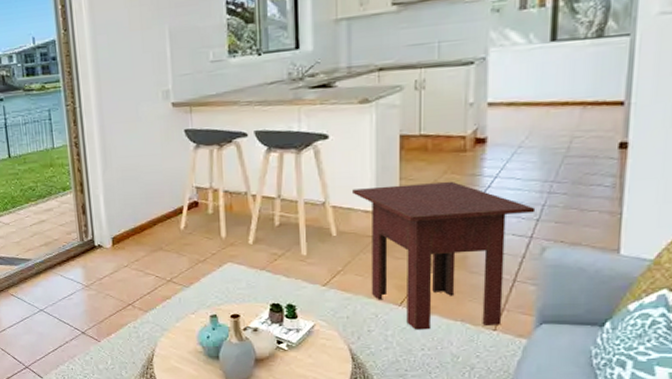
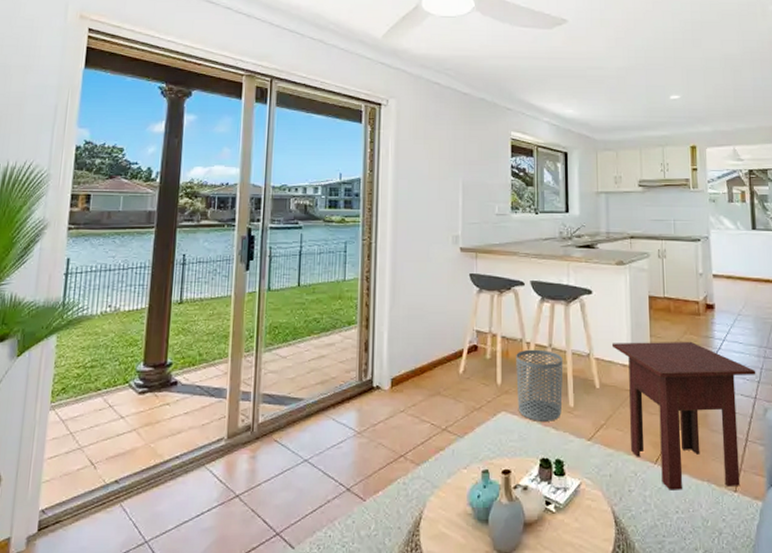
waste bin: none [241,201,295,270] -> present [516,349,563,421]

